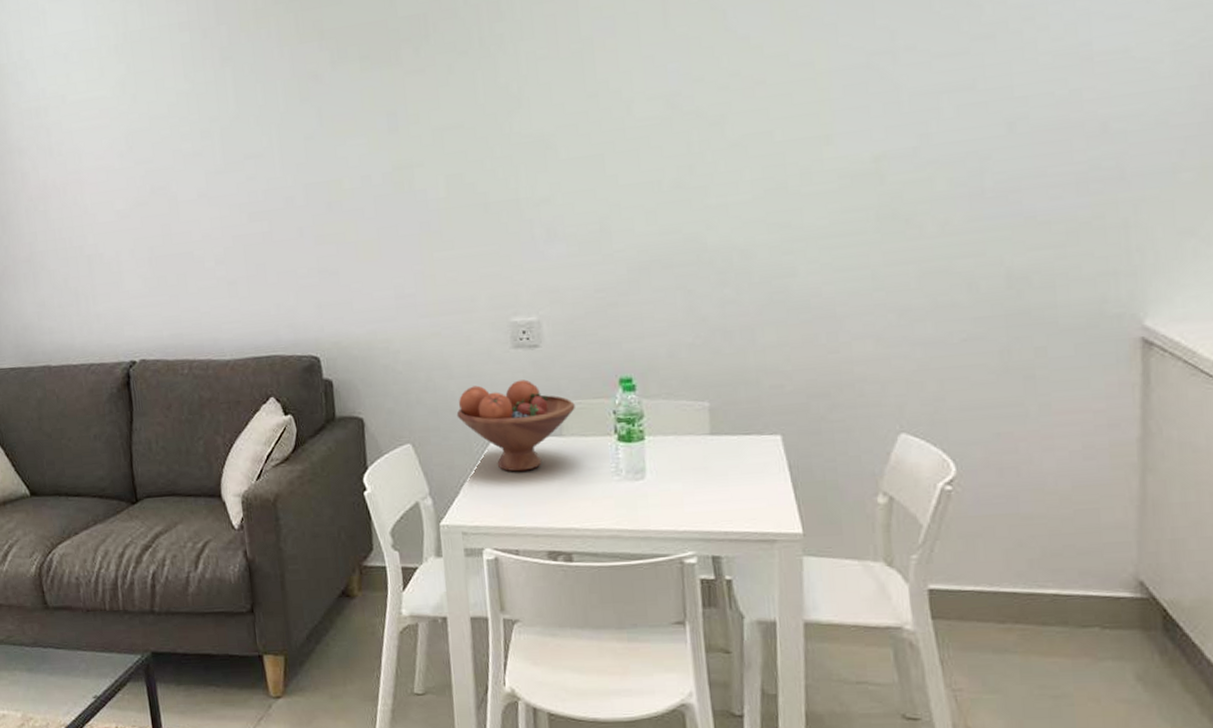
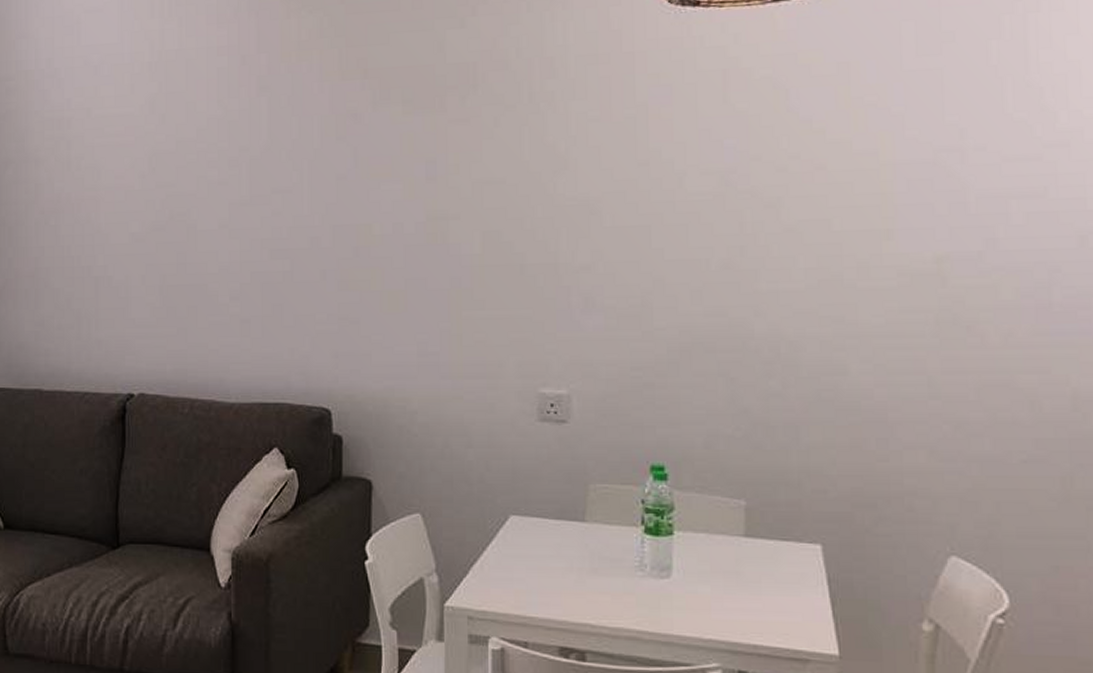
fruit bowl: present [456,379,575,472] -> none [472,456,601,556]

